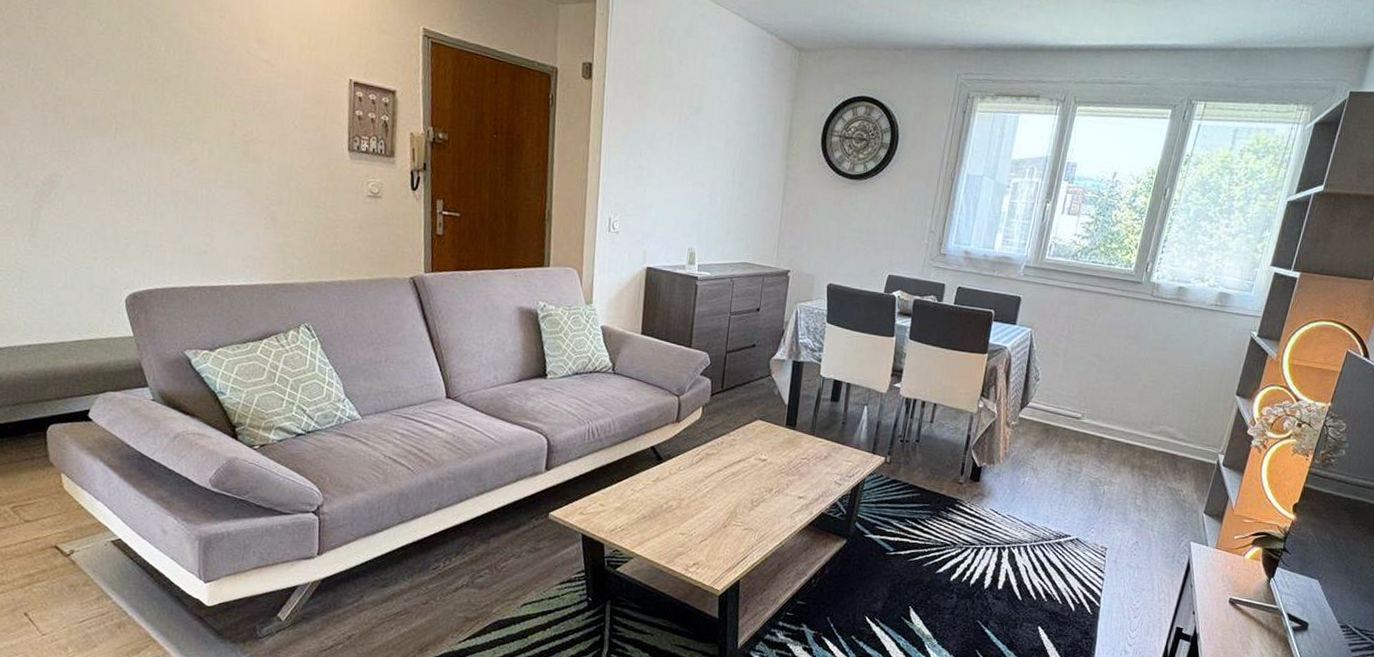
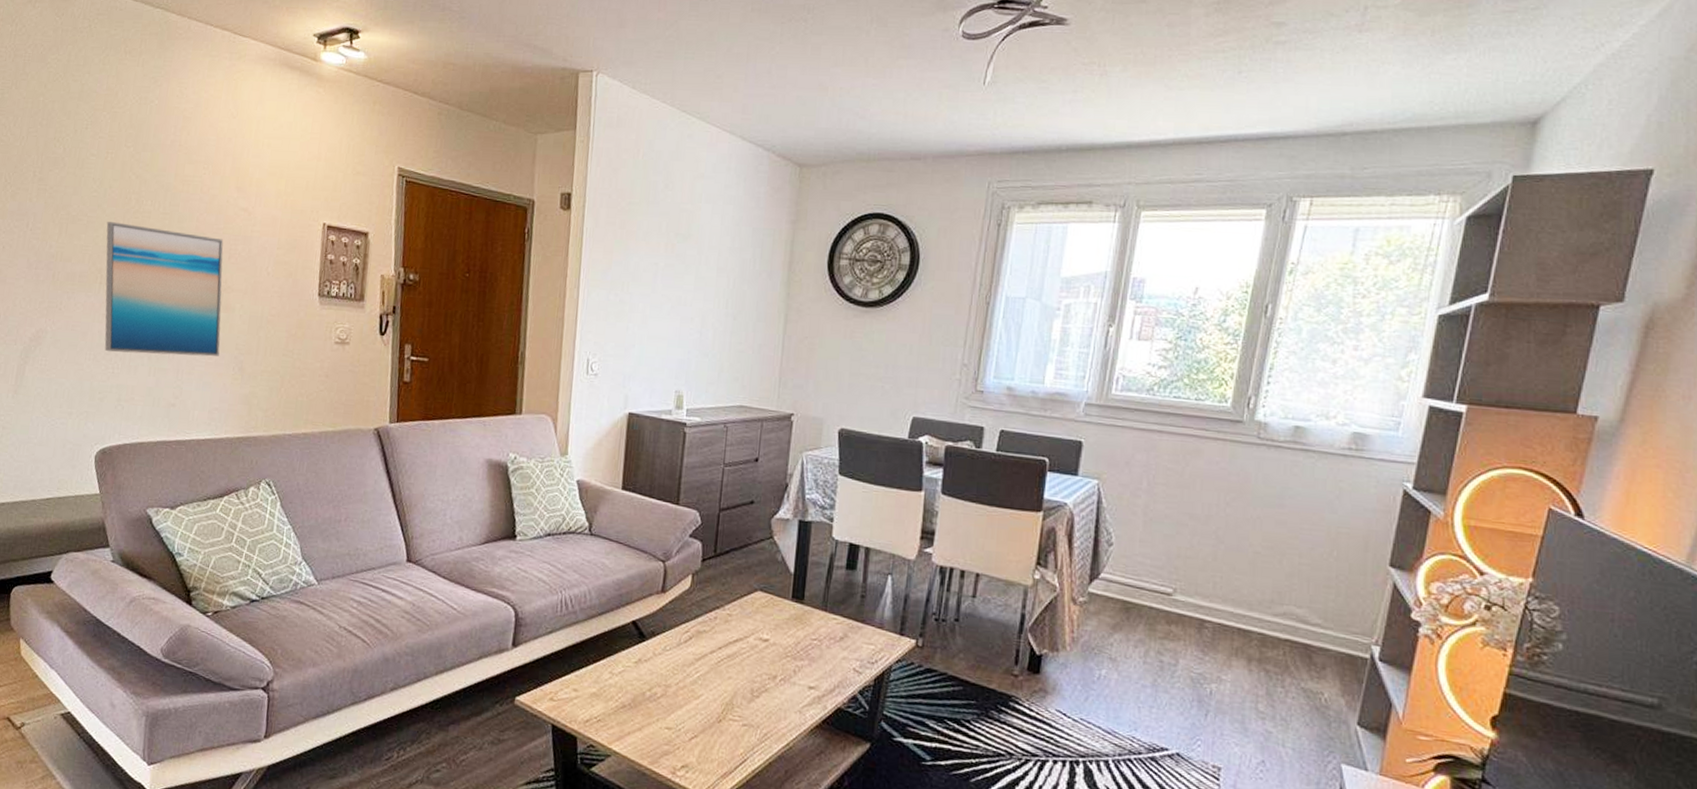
wall art: none [117,66,250,206] -> present [104,222,224,357]

